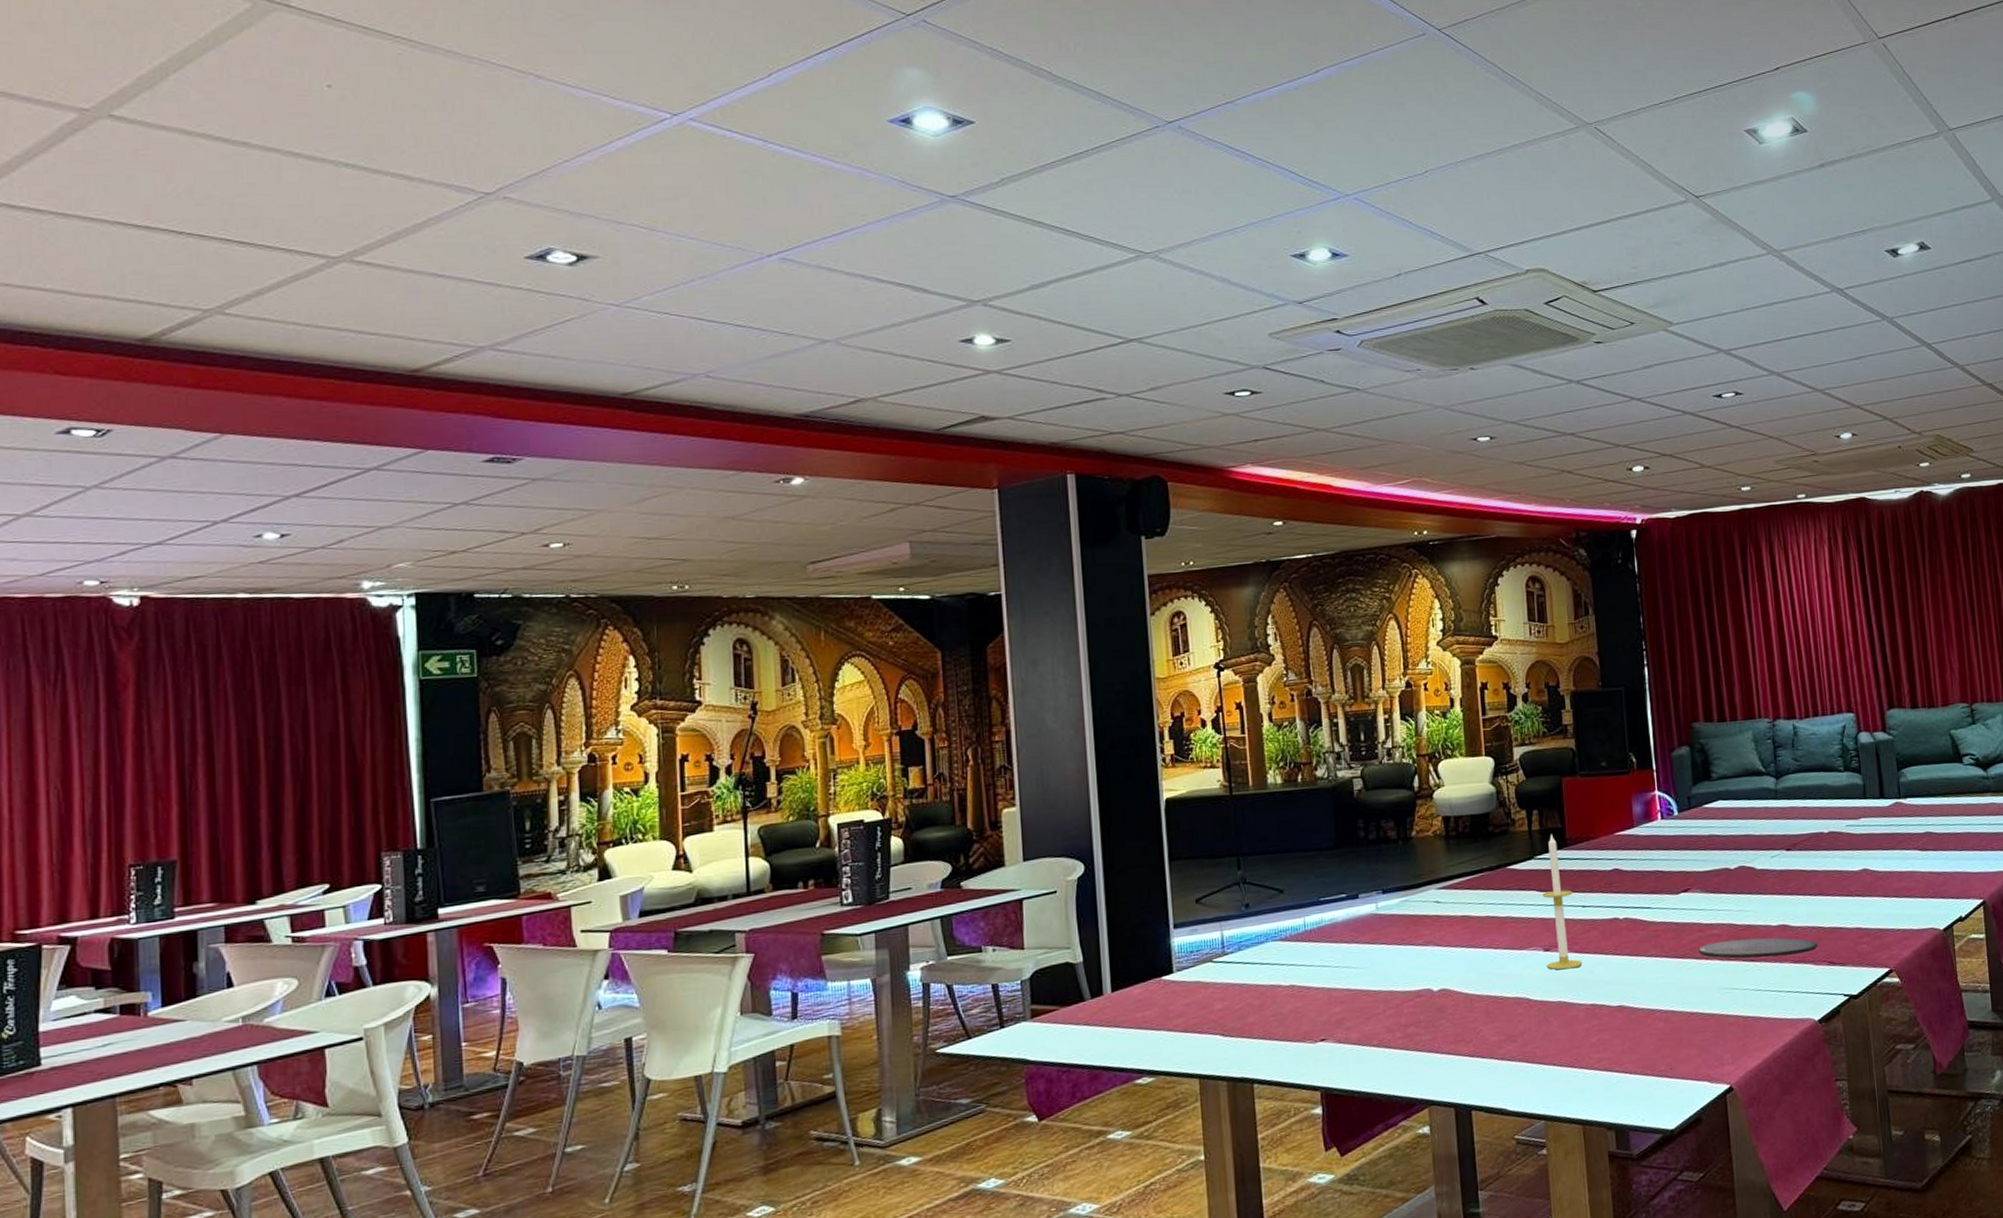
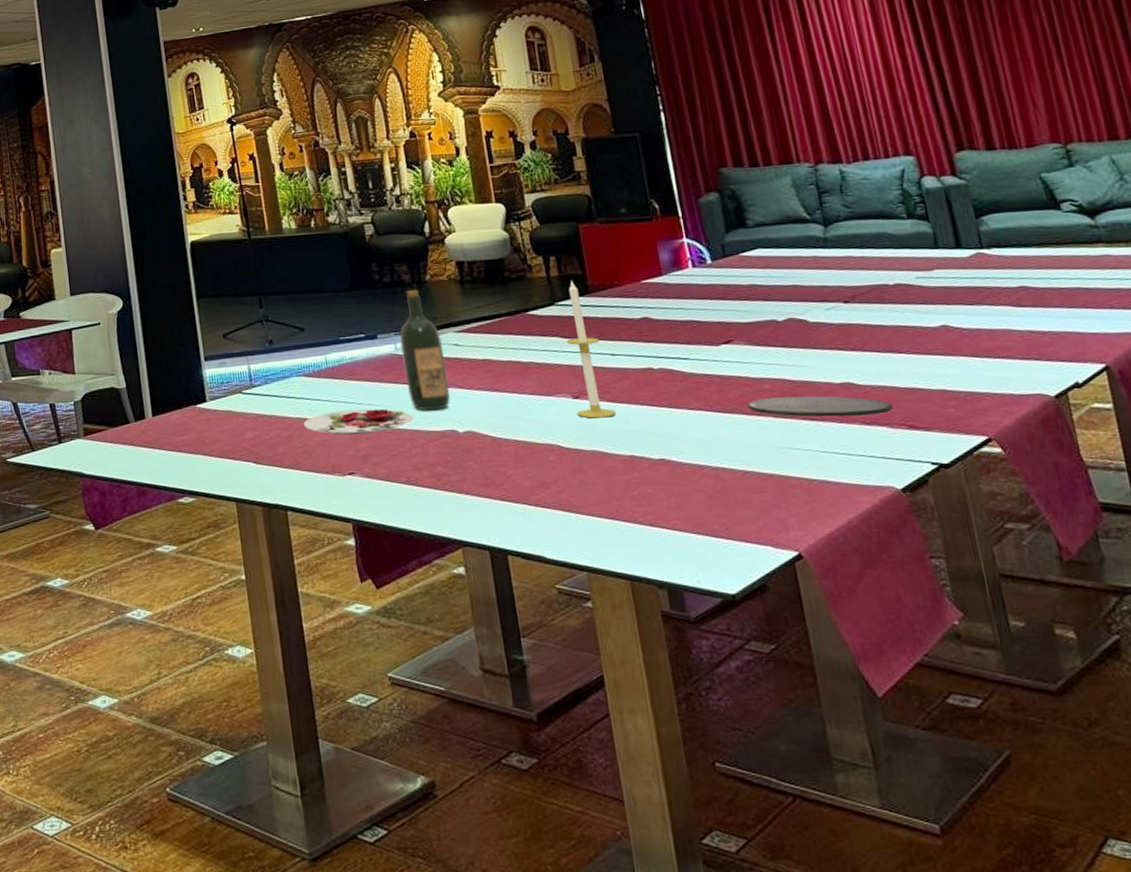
plate: none [1276,970,1390,1000] -> present [303,408,414,435]
wine bottle: none [1381,846,1428,971] -> present [399,289,450,411]

